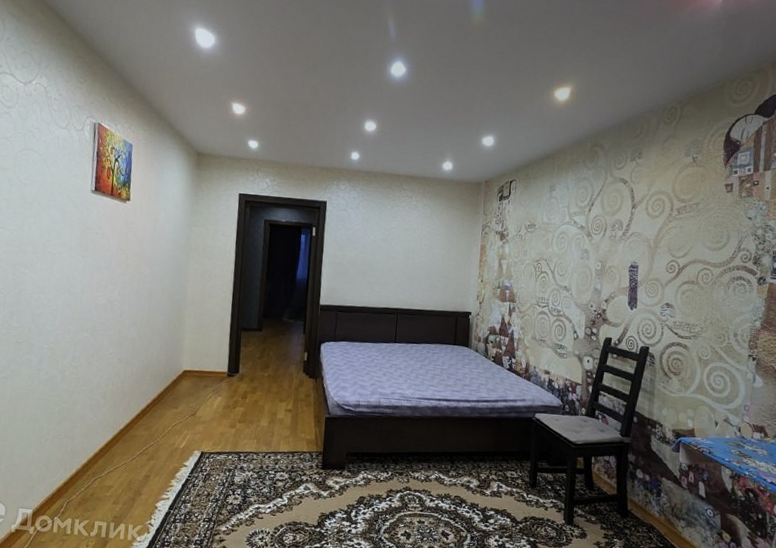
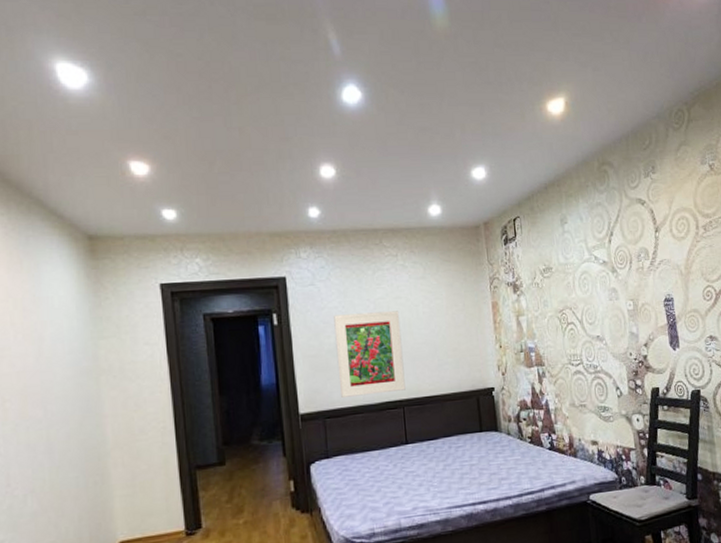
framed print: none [352,235,407,301] -> present [334,311,406,398]

